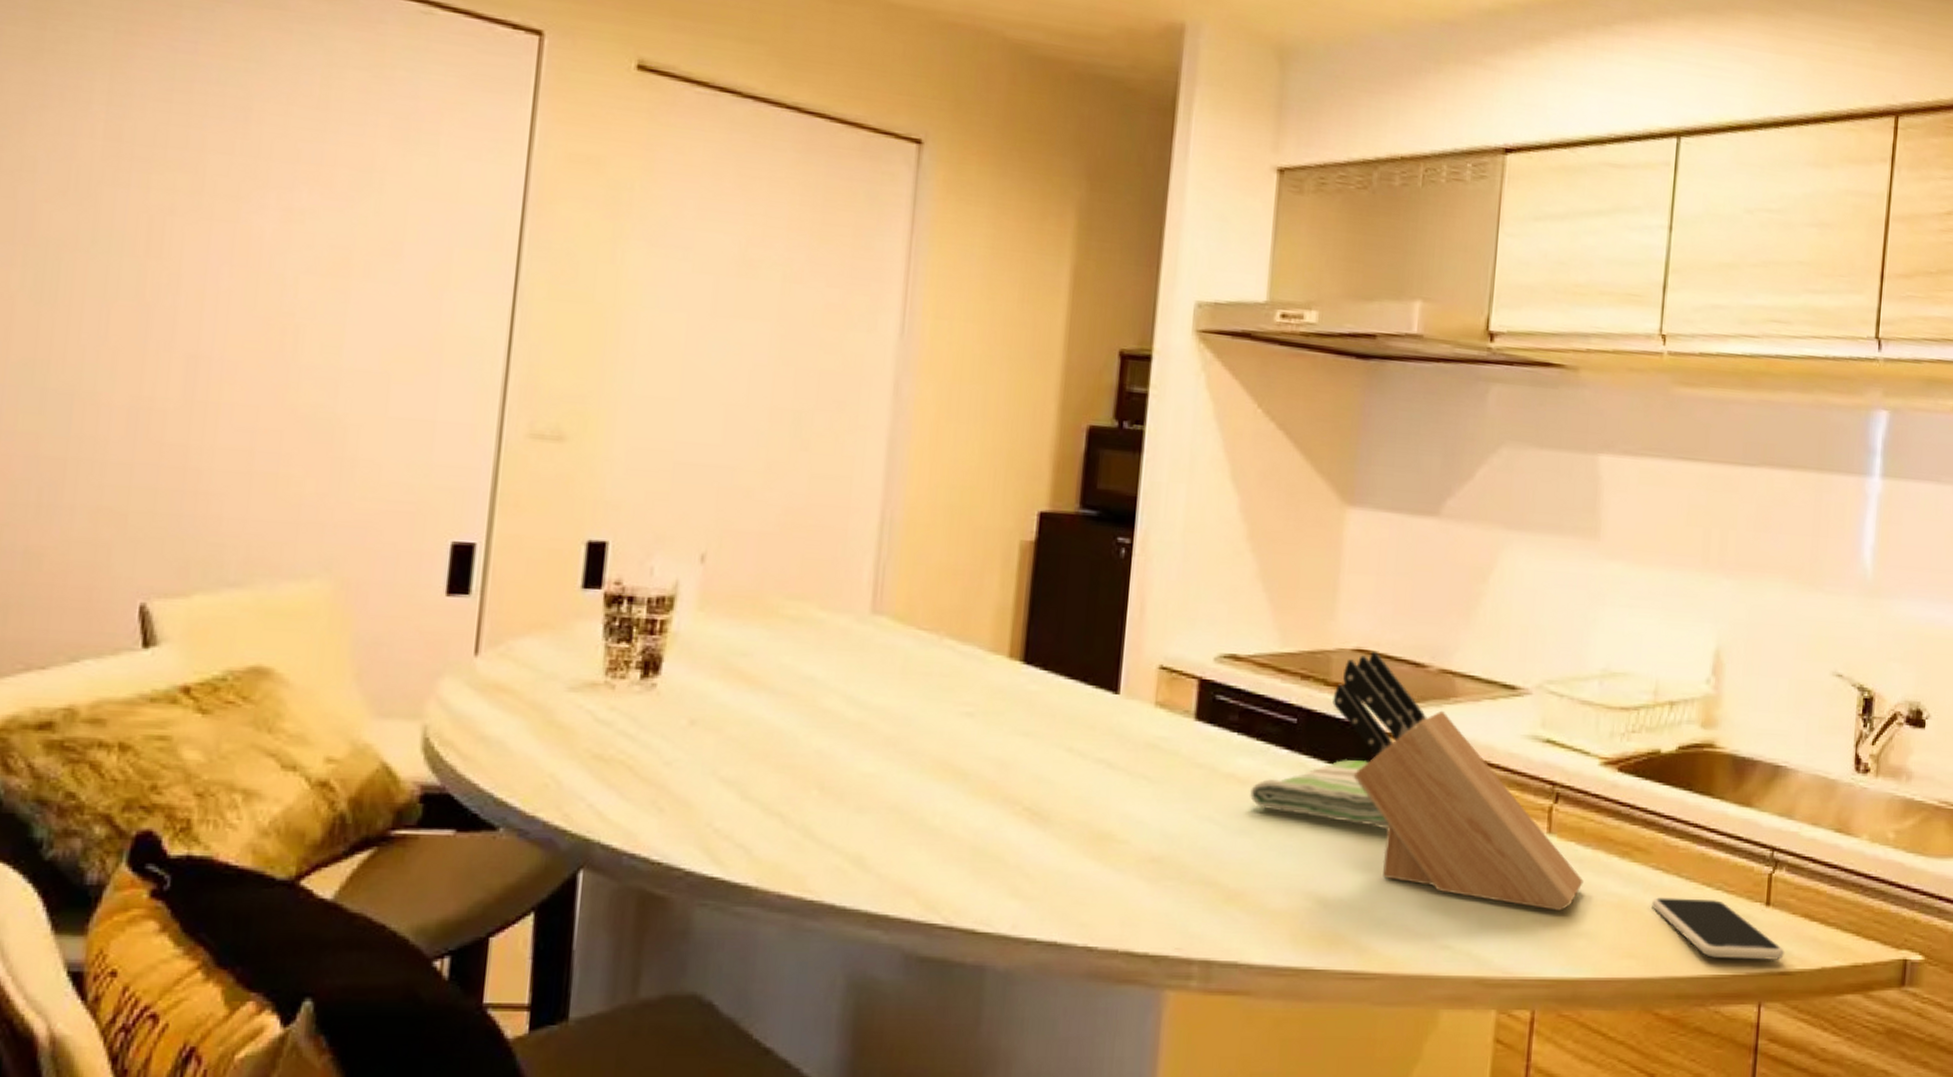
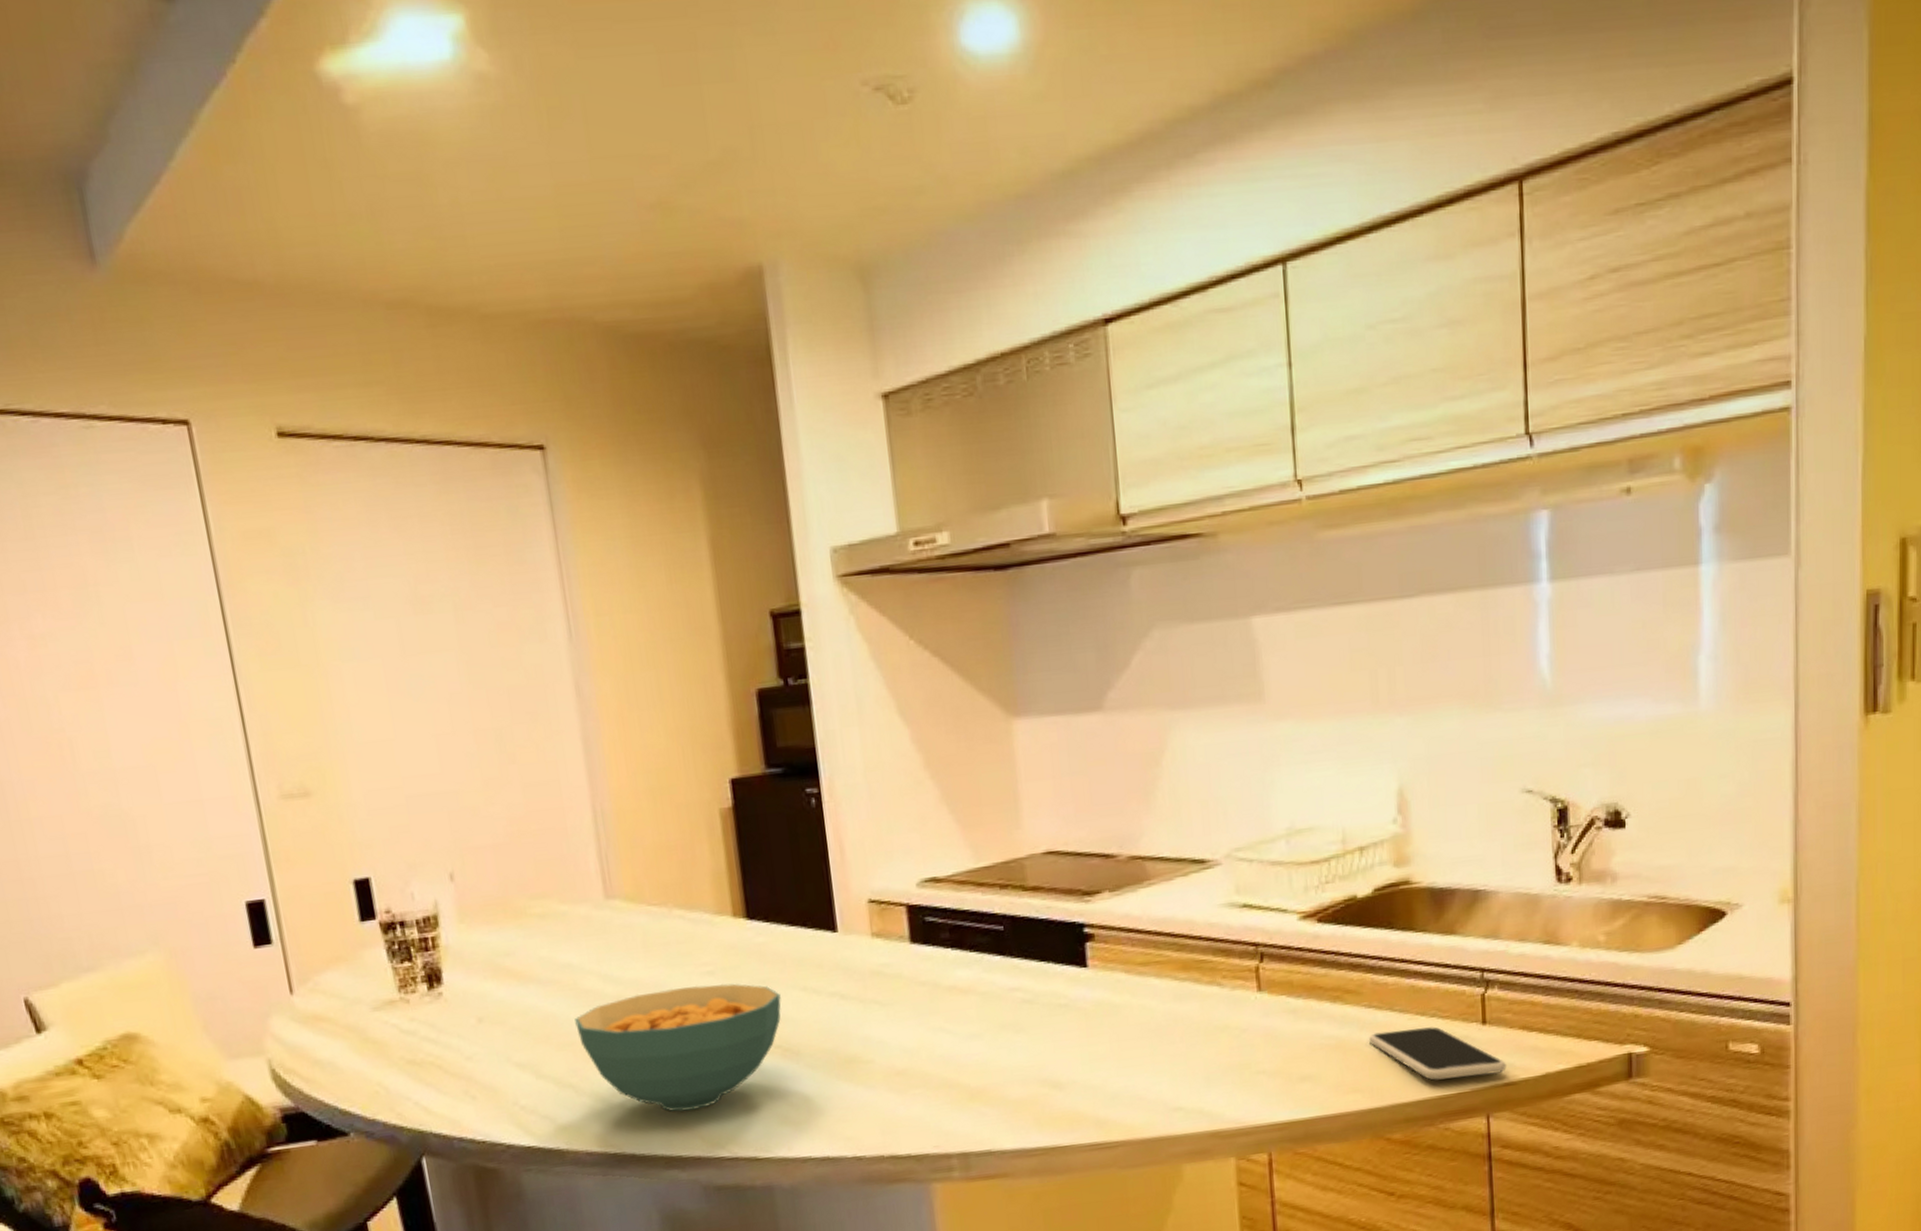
cereal bowl: none [802,723,1042,865] -> present [575,983,781,1113]
dish towel: present [1250,759,1389,830] -> none [973,953,1106,1013]
knife block: present [1332,650,1584,911] -> none [1033,850,1300,1062]

